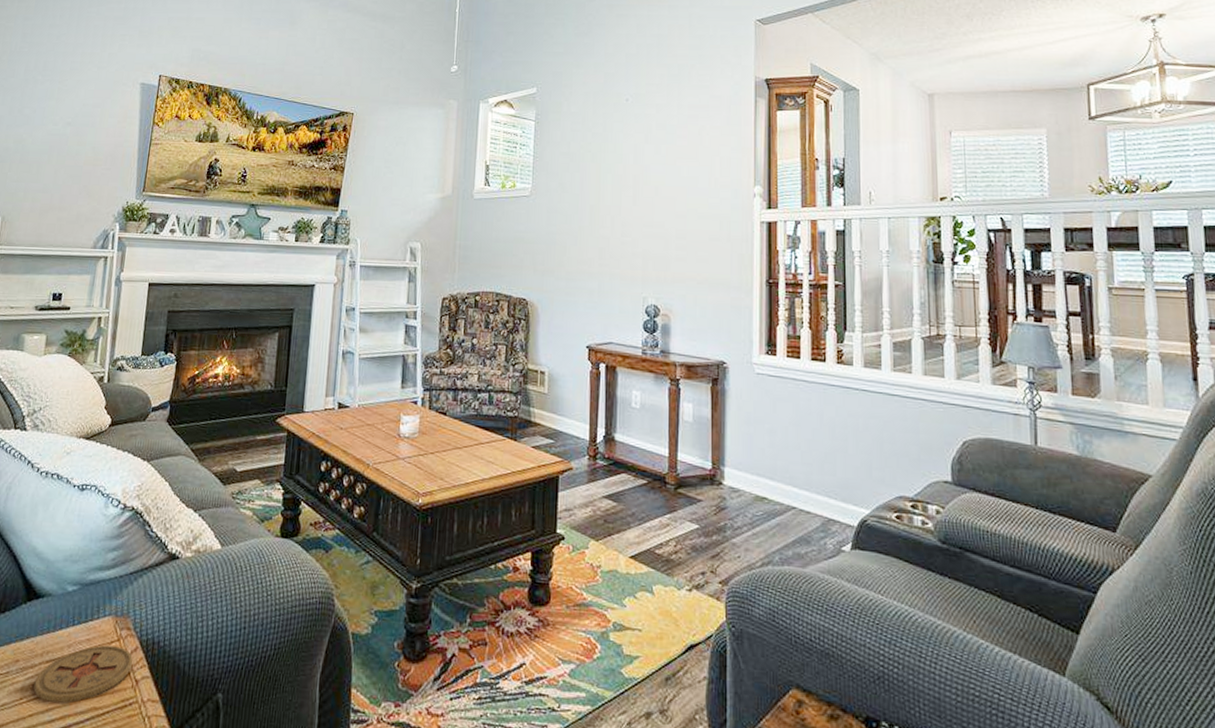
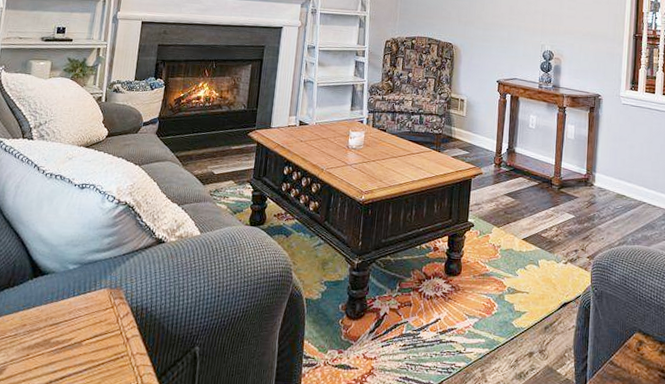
coaster: present [33,645,133,703] -> none [39,311,124,357]

